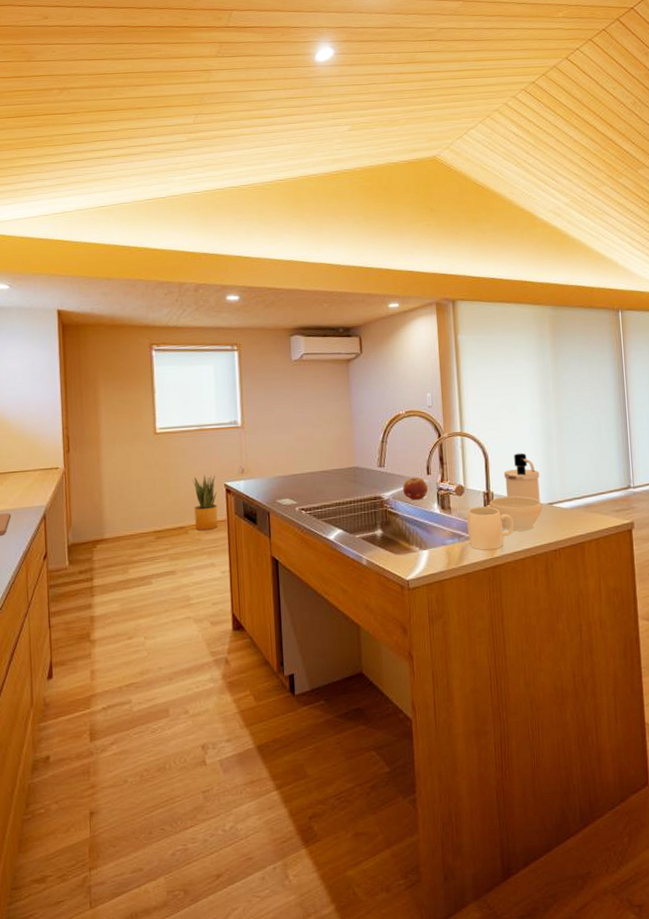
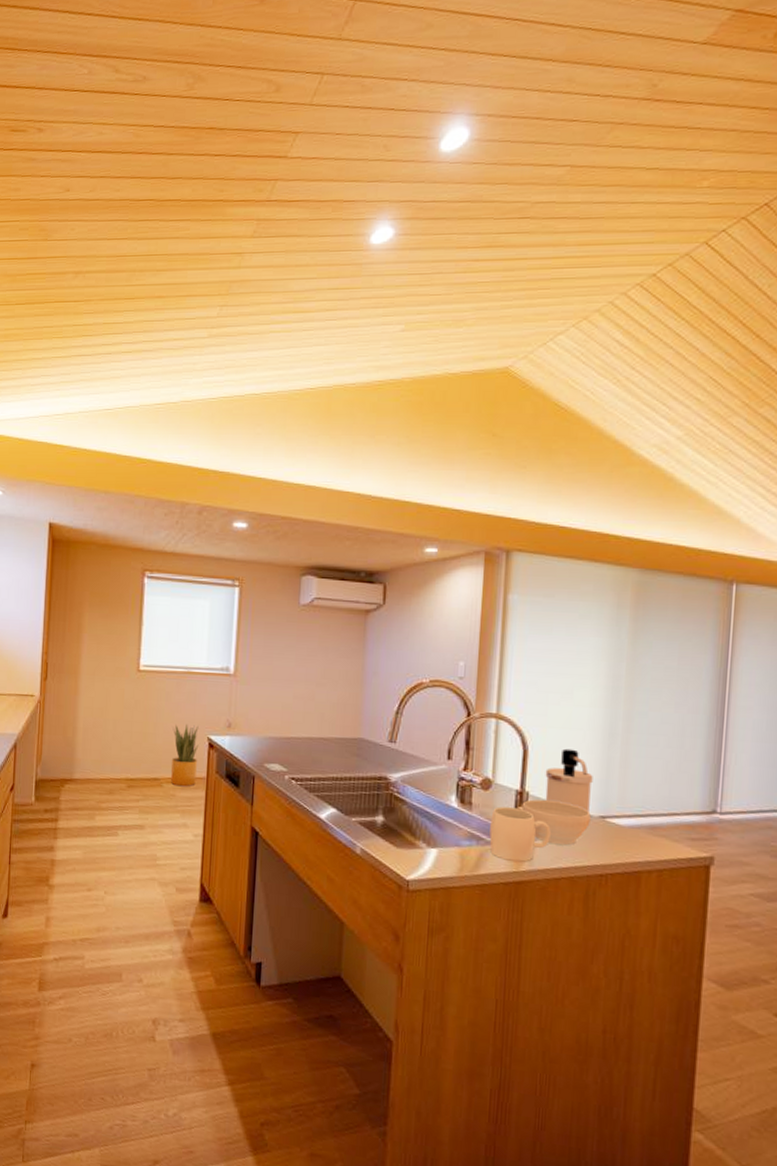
fruit: present [403,477,428,500] -> none [415,759,446,788]

